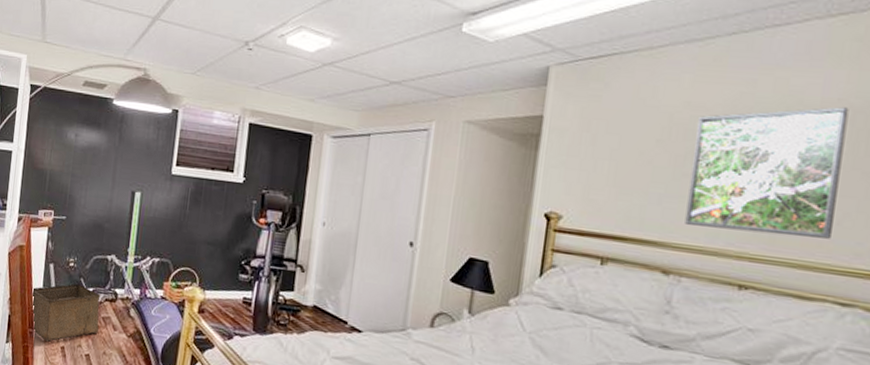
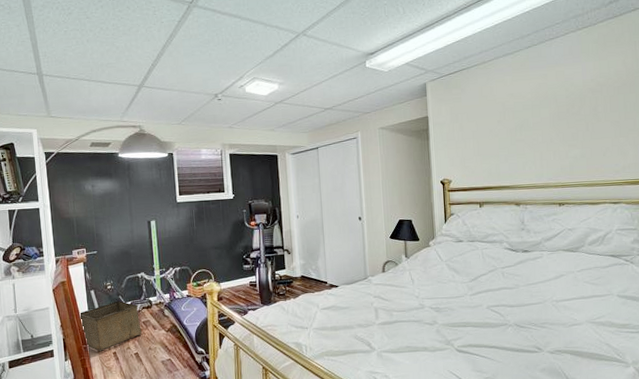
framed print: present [685,107,849,239] -> none [519,84,602,171]

